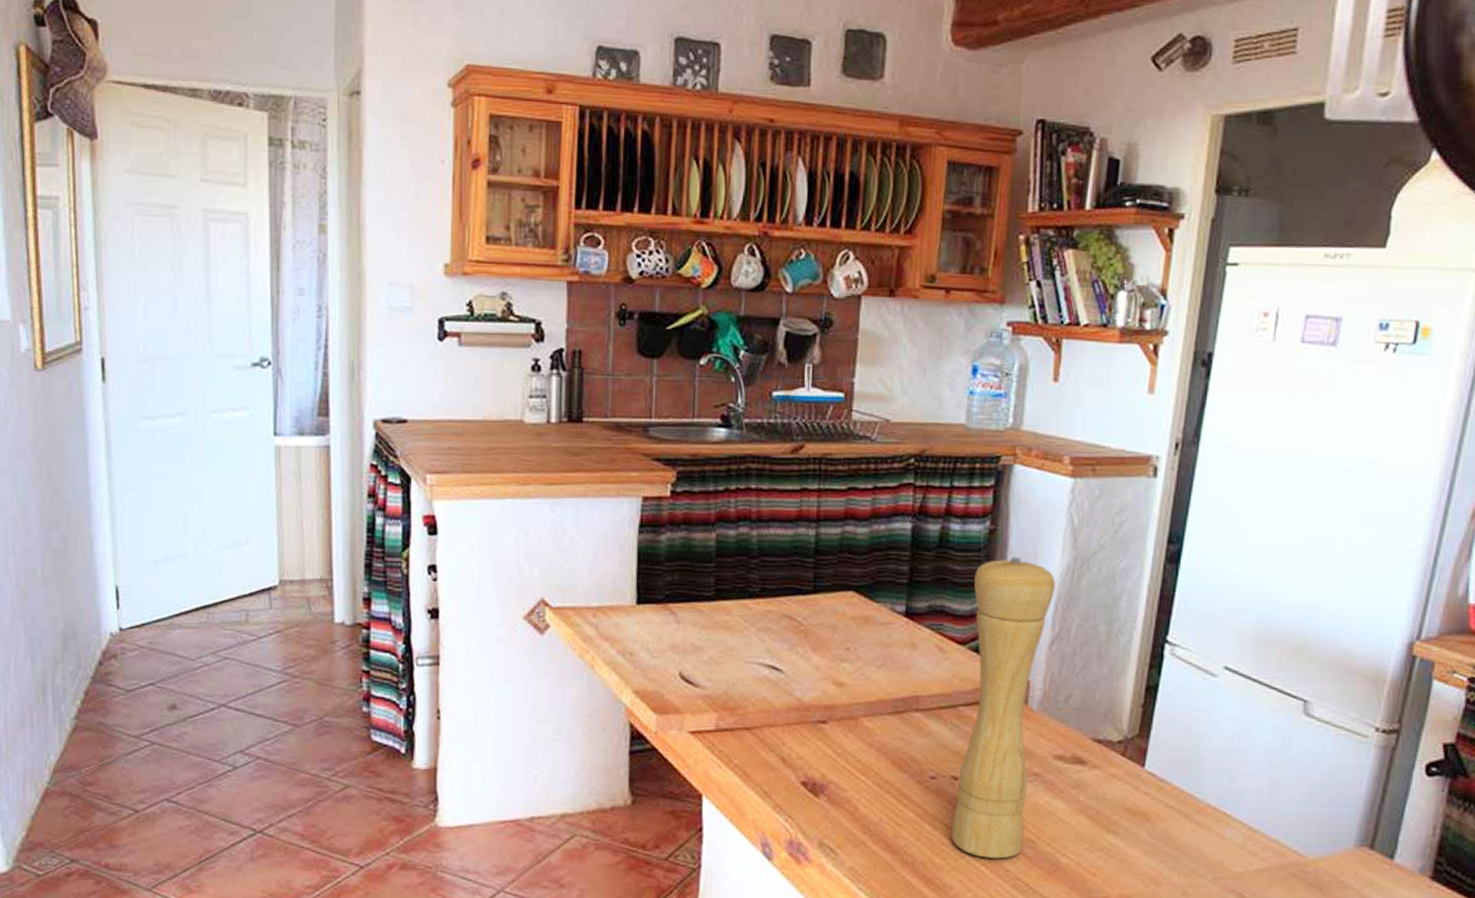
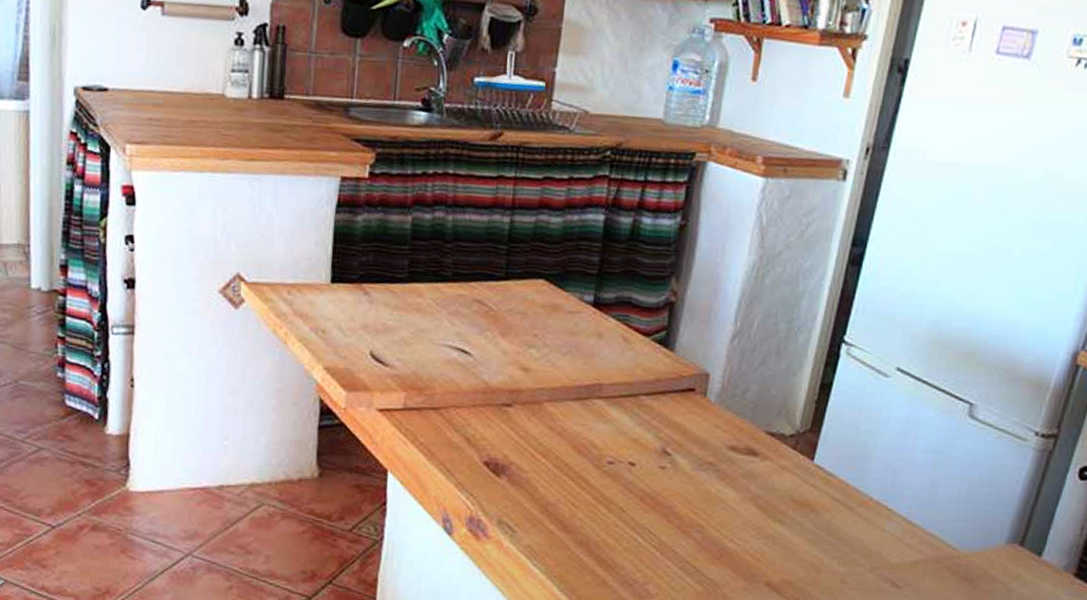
pepper mill: present [951,557,1055,859] -> none [625,252,741,542]

